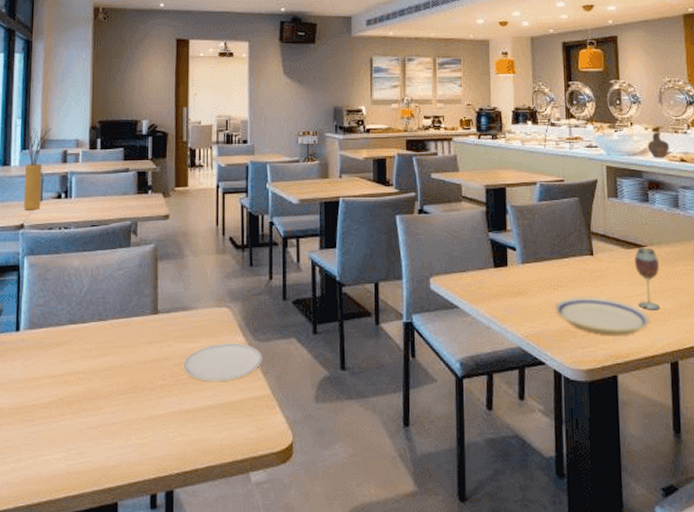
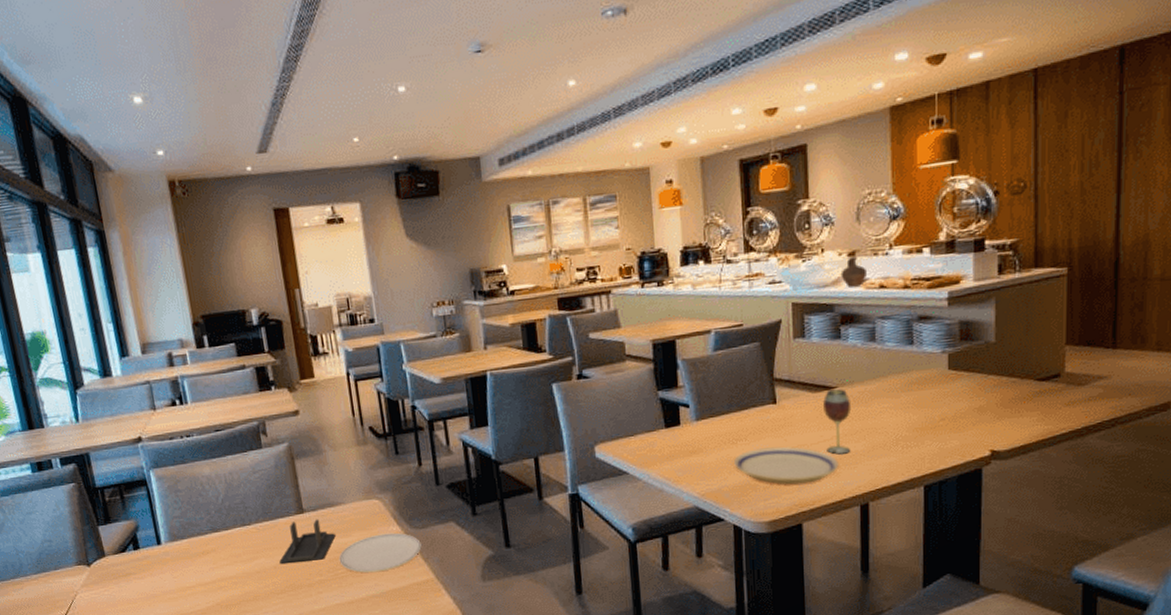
vase: present [24,124,52,210] -> none [120,325,156,422]
napkin holder: none [127,321,184,363] -> present [279,519,335,564]

